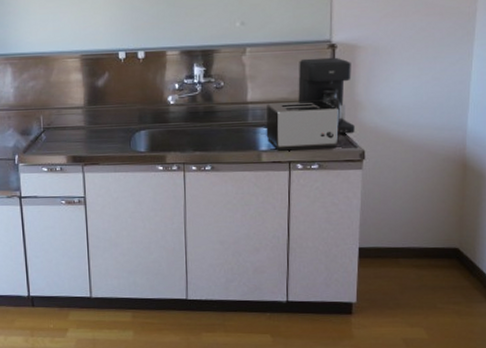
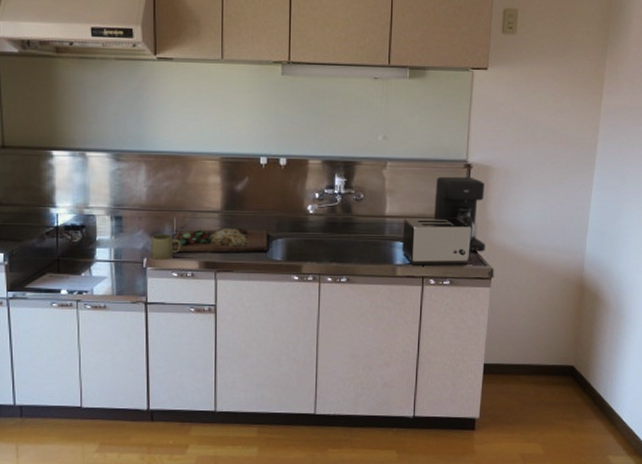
mug: none [20,130,49,157] -> present [151,233,181,261]
cutting board: none [39,122,132,149] -> present [171,228,269,253]

